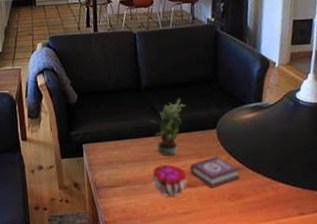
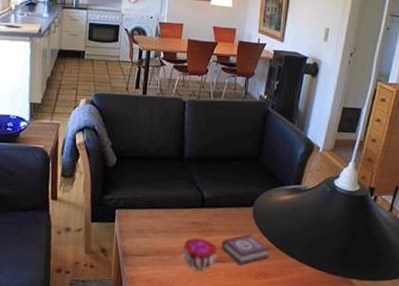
potted plant: present [149,98,186,156] -> none [187,172,226,229]

